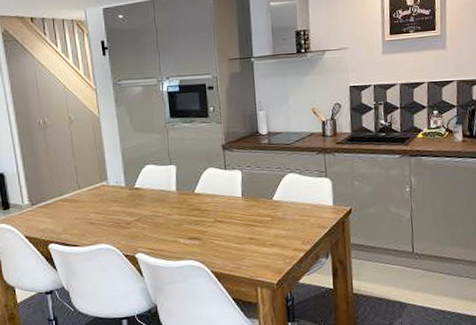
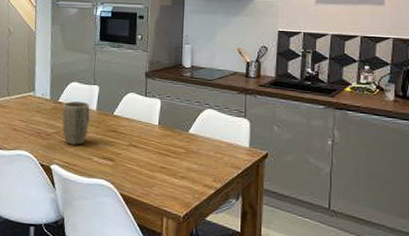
plant pot: none [139,183,171,230] -> present [62,101,90,145]

